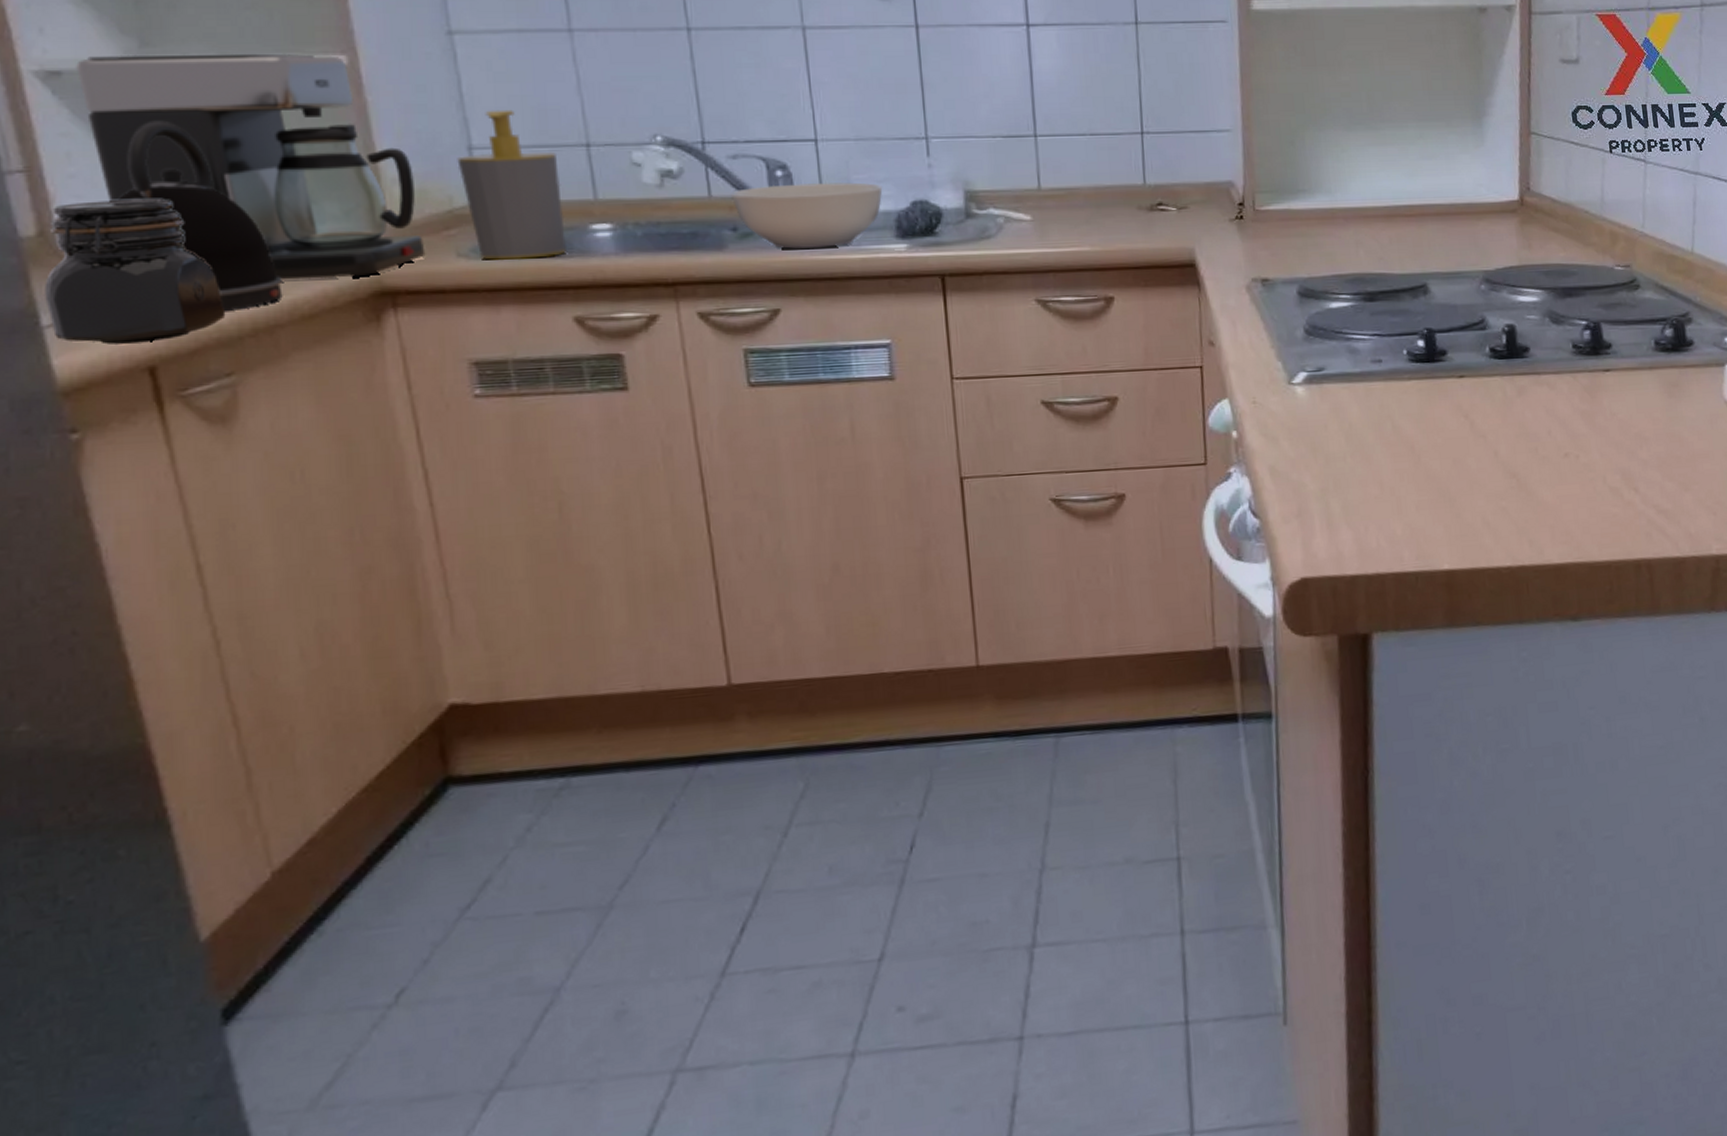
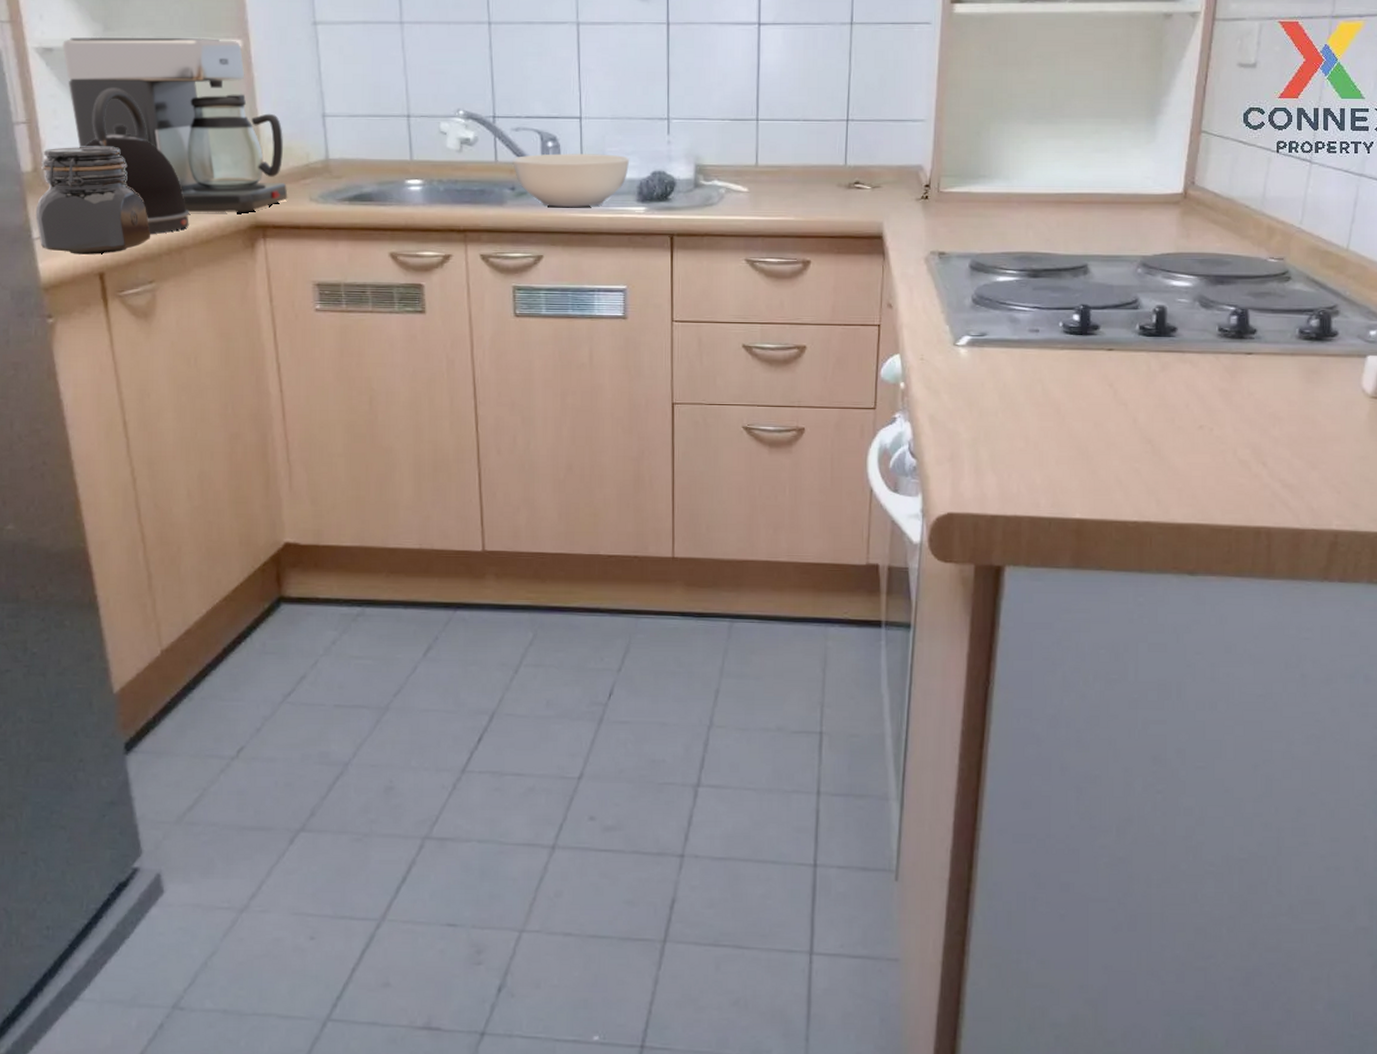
soap bottle: present [457,109,566,261] -> none [314,86,388,206]

